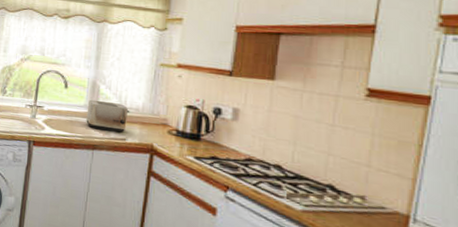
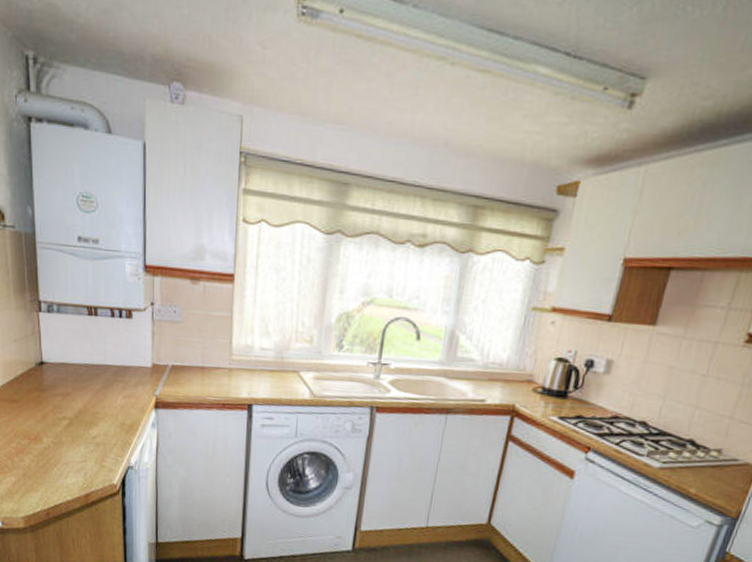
toaster: present [86,99,130,133] -> none [440,353,493,393]

